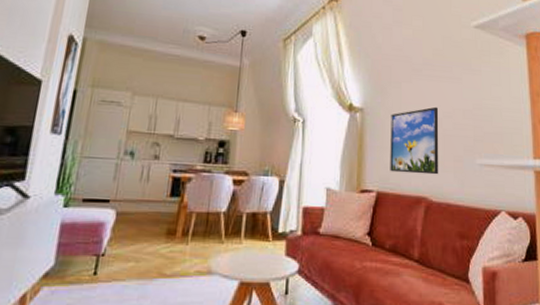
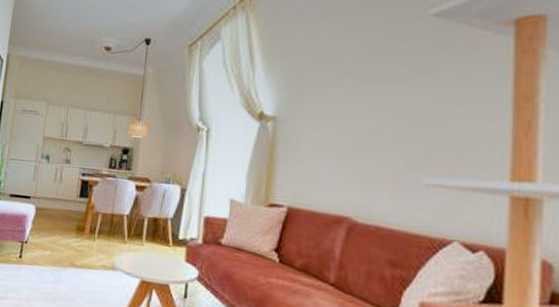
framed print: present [390,106,439,175] -> none [305,115,373,194]

